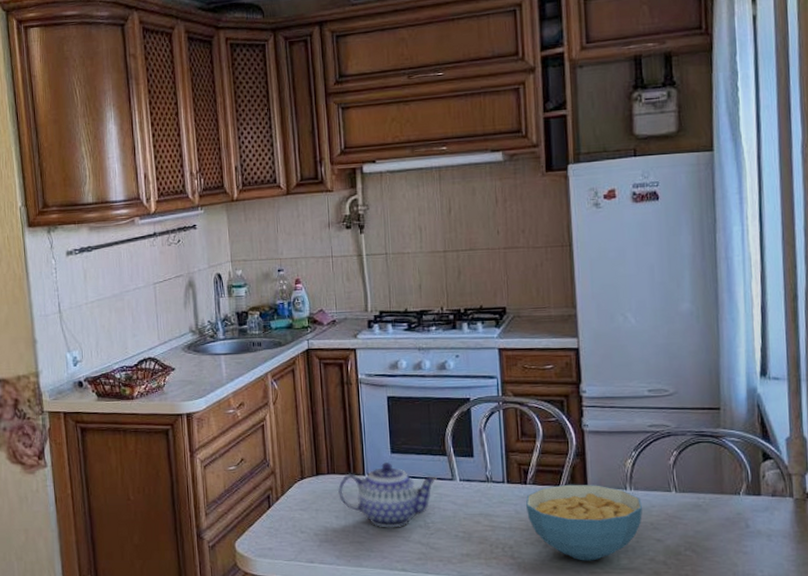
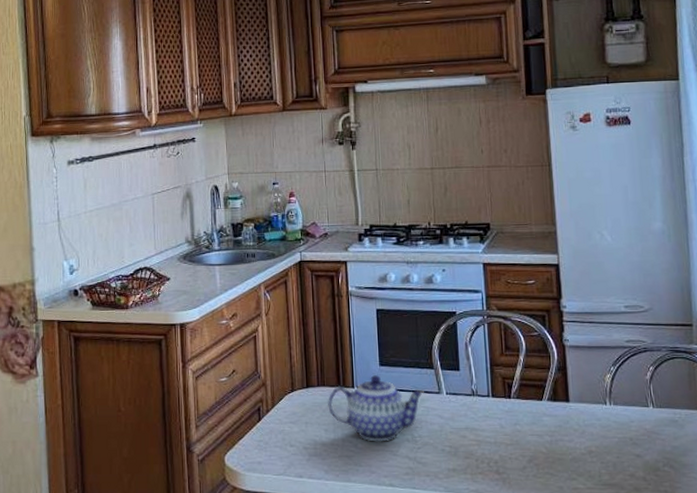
cereal bowl: present [525,484,642,561] -> none [509,398,622,477]

